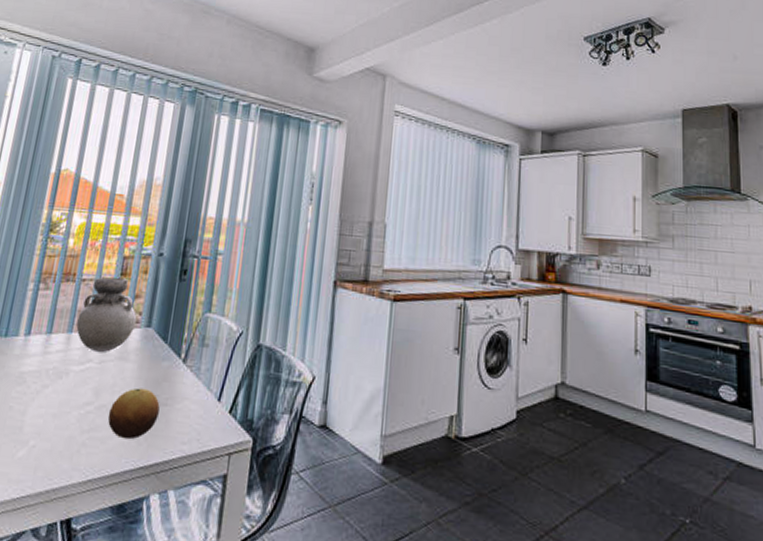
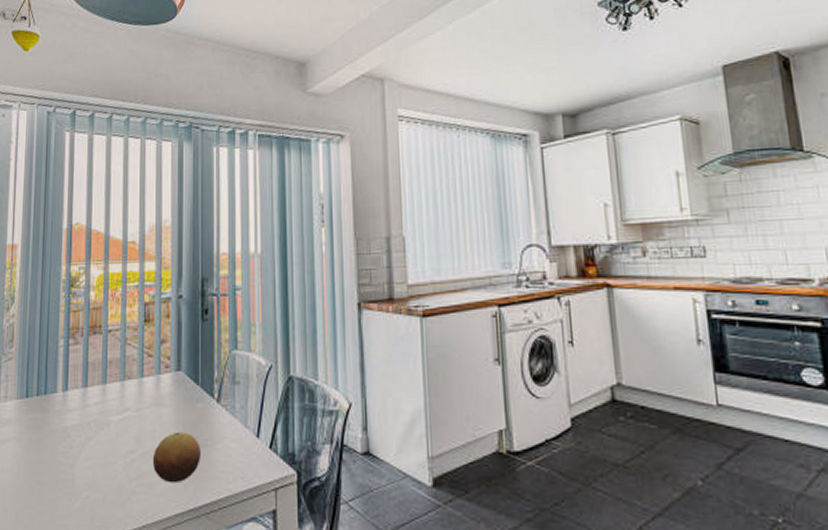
vase: present [76,277,137,353] -> none [110,324,166,401]

